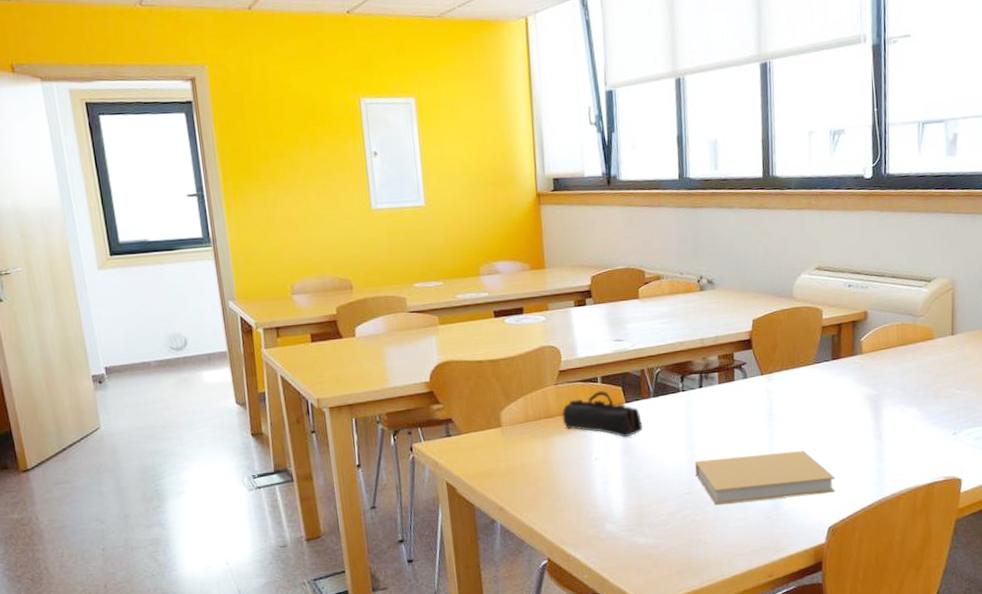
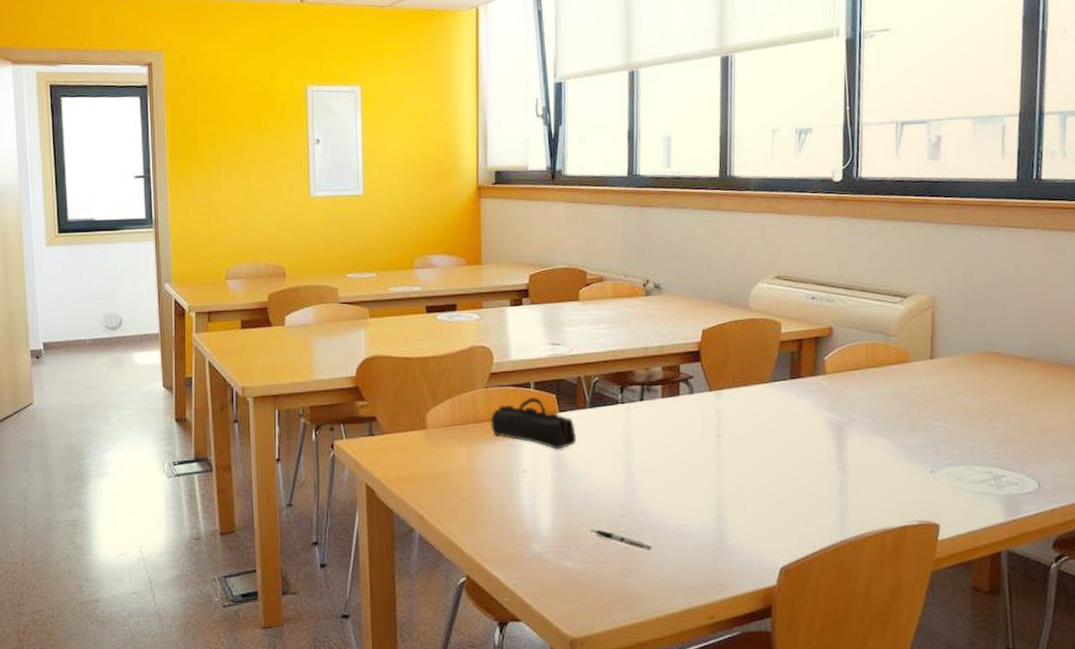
pen: none [660,507,715,522] -> present [591,529,651,550]
book: present [694,451,836,505] -> none [631,478,790,532]

